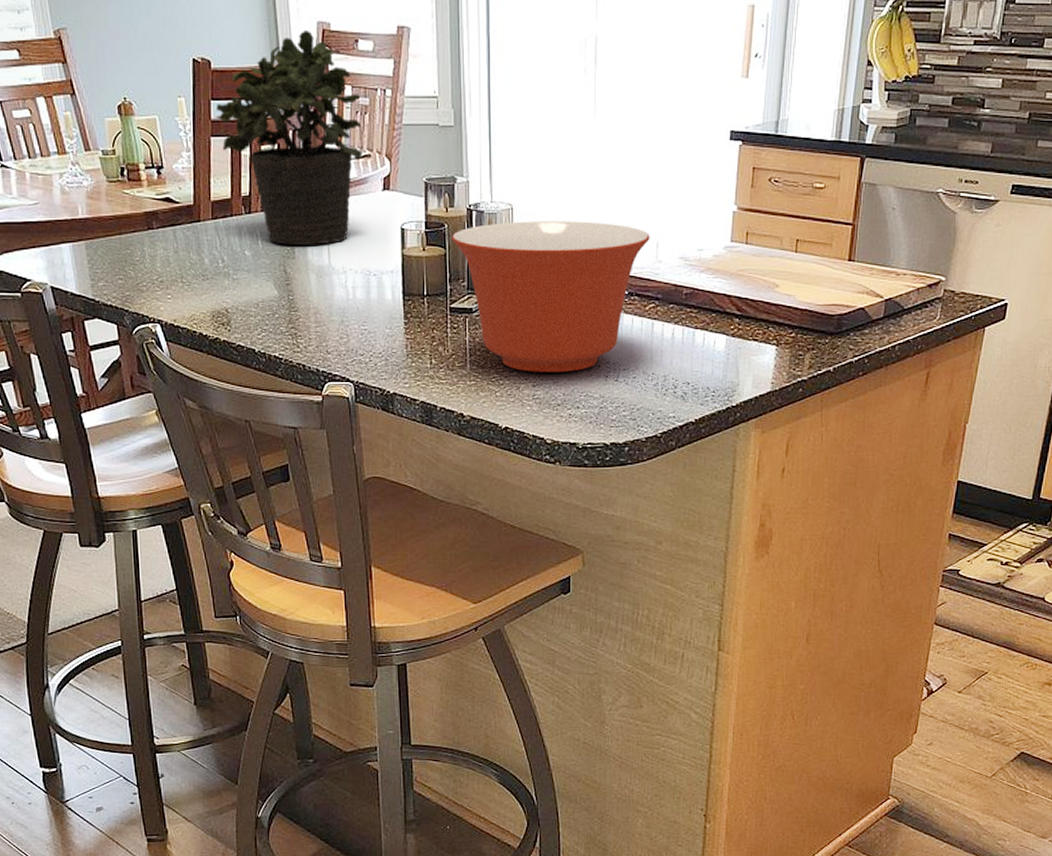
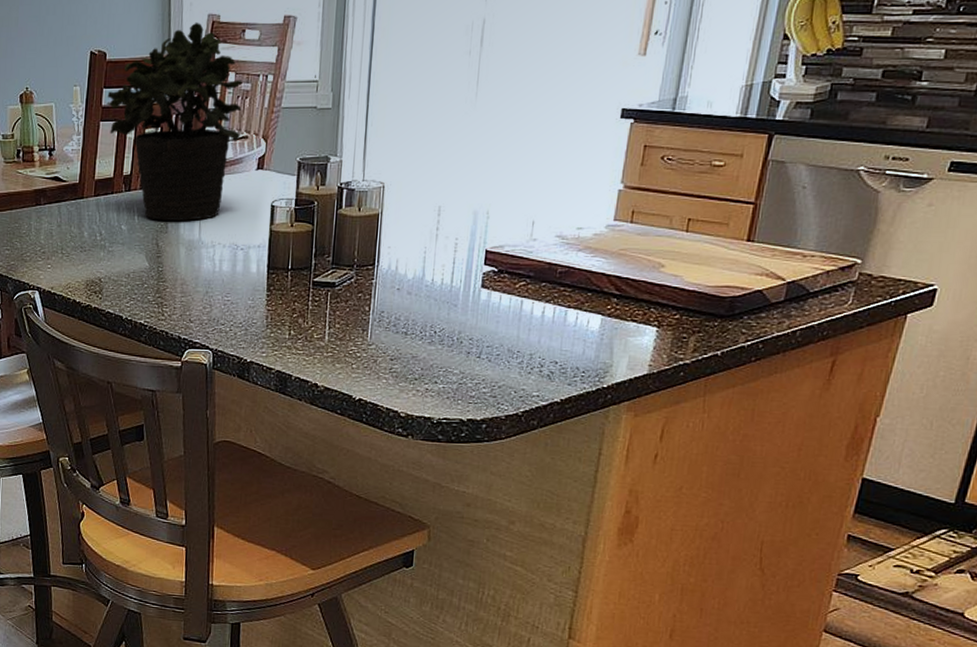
mixing bowl: present [451,221,650,372] -> none [320,199,526,347]

